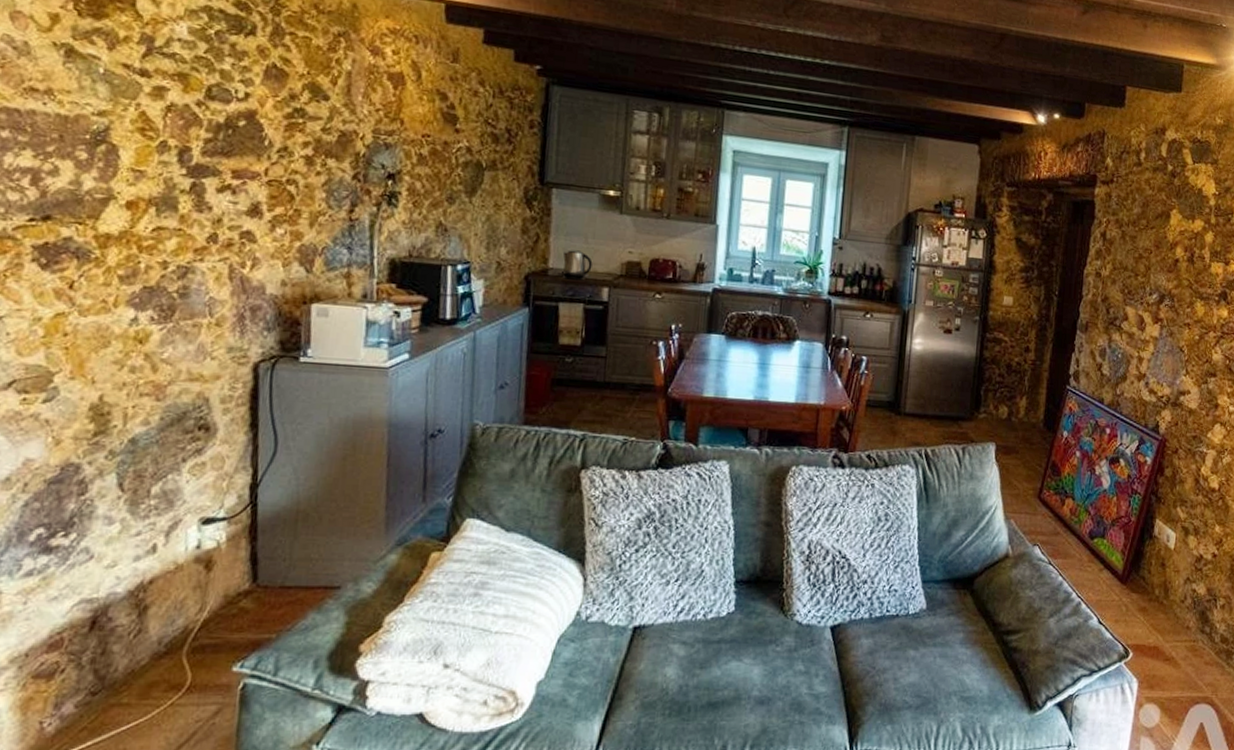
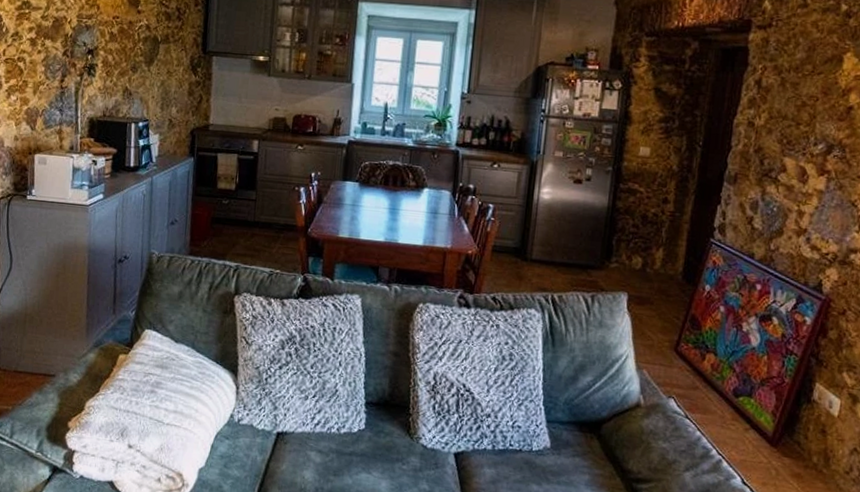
kettle: present [563,250,593,281] -> none [221,108,245,135]

